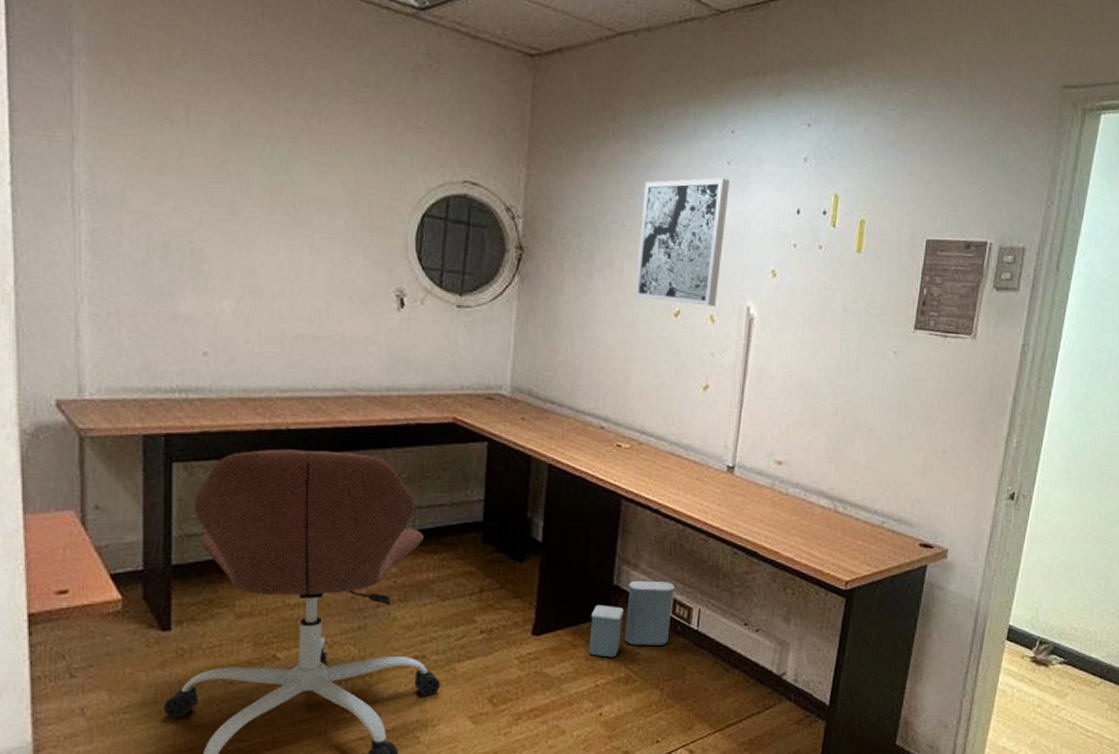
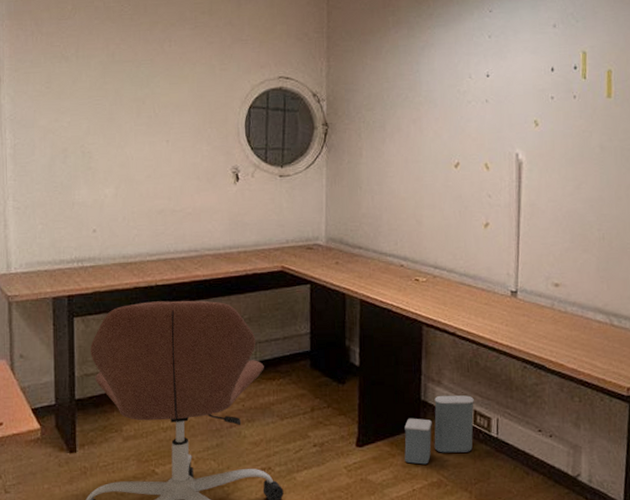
wall art: present [634,178,730,307] -> none [420,49,492,157]

